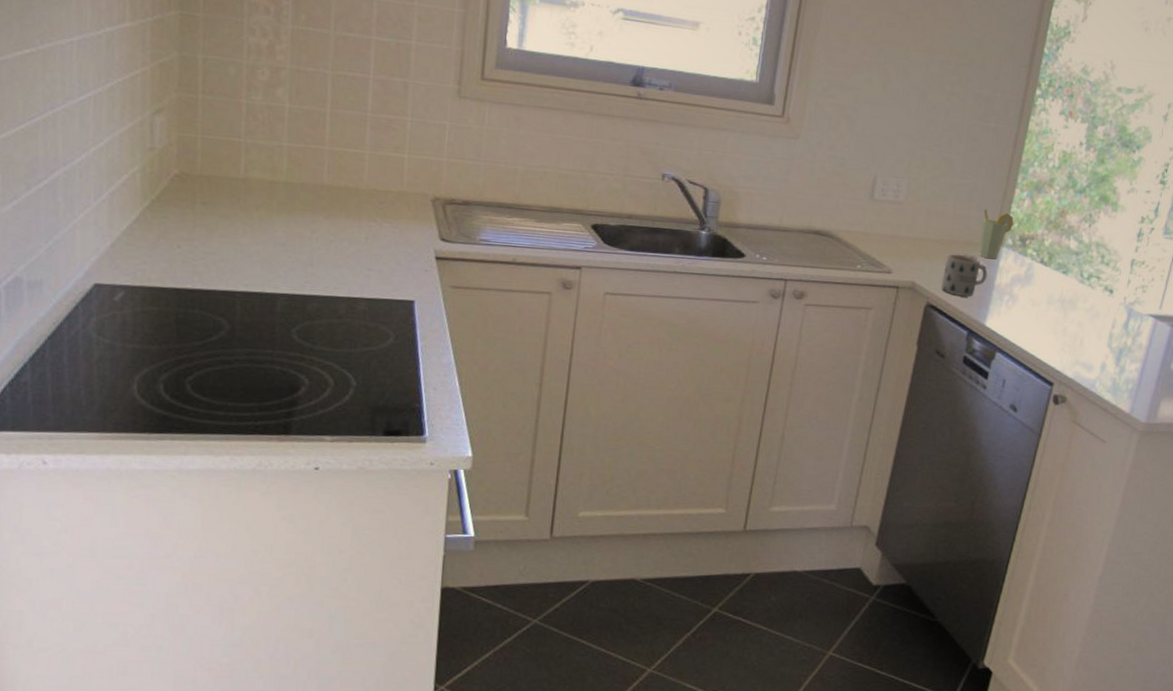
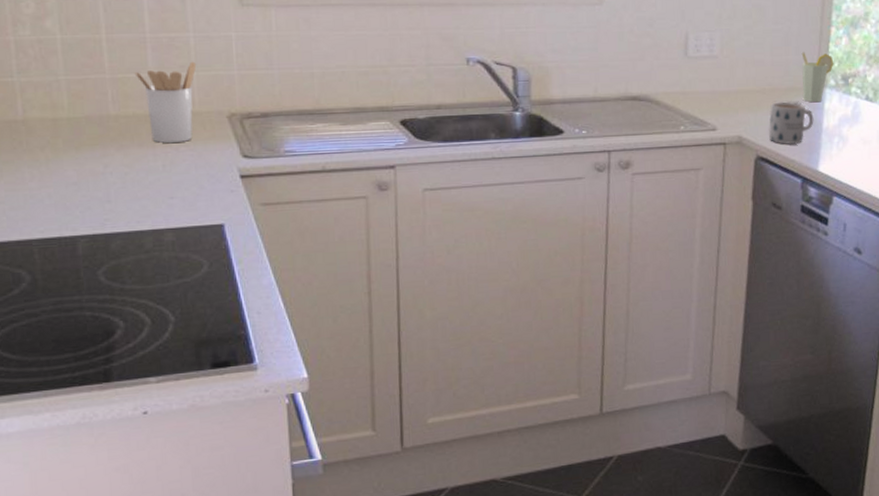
utensil holder: none [351,144,410,219] -> present [134,61,197,143]

